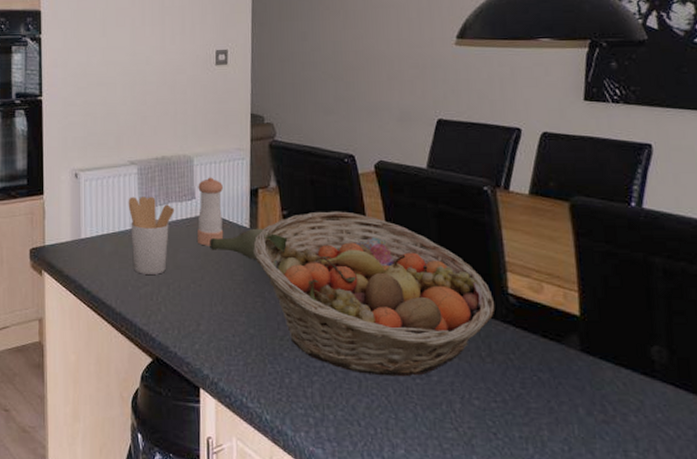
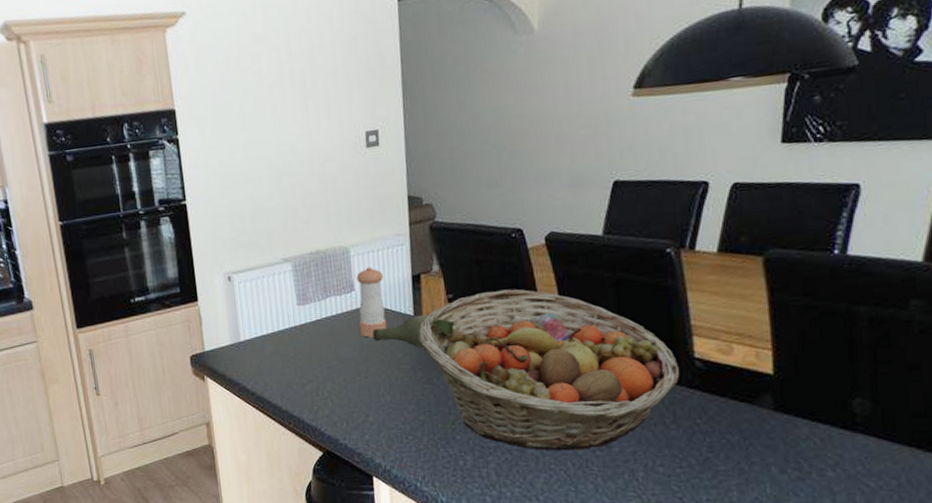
utensil holder: present [128,197,175,274] -> none [285,292,335,371]

